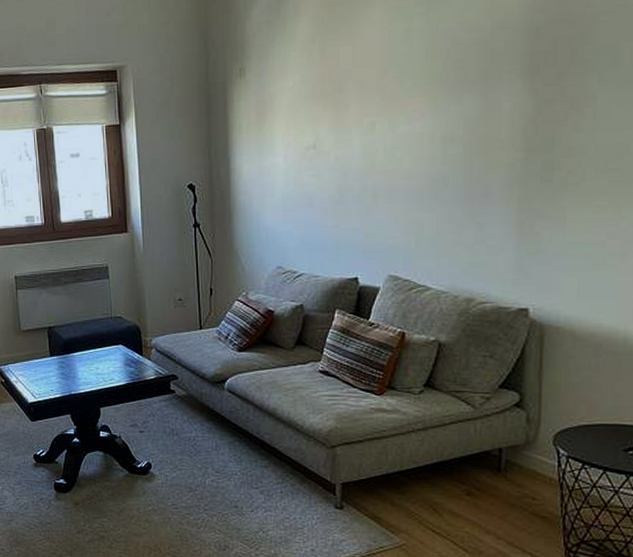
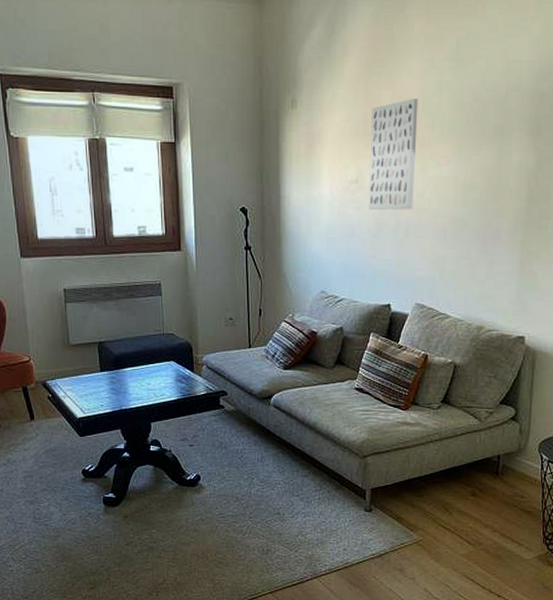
wall art: none [329,51,384,176] -> present [369,99,419,210]

